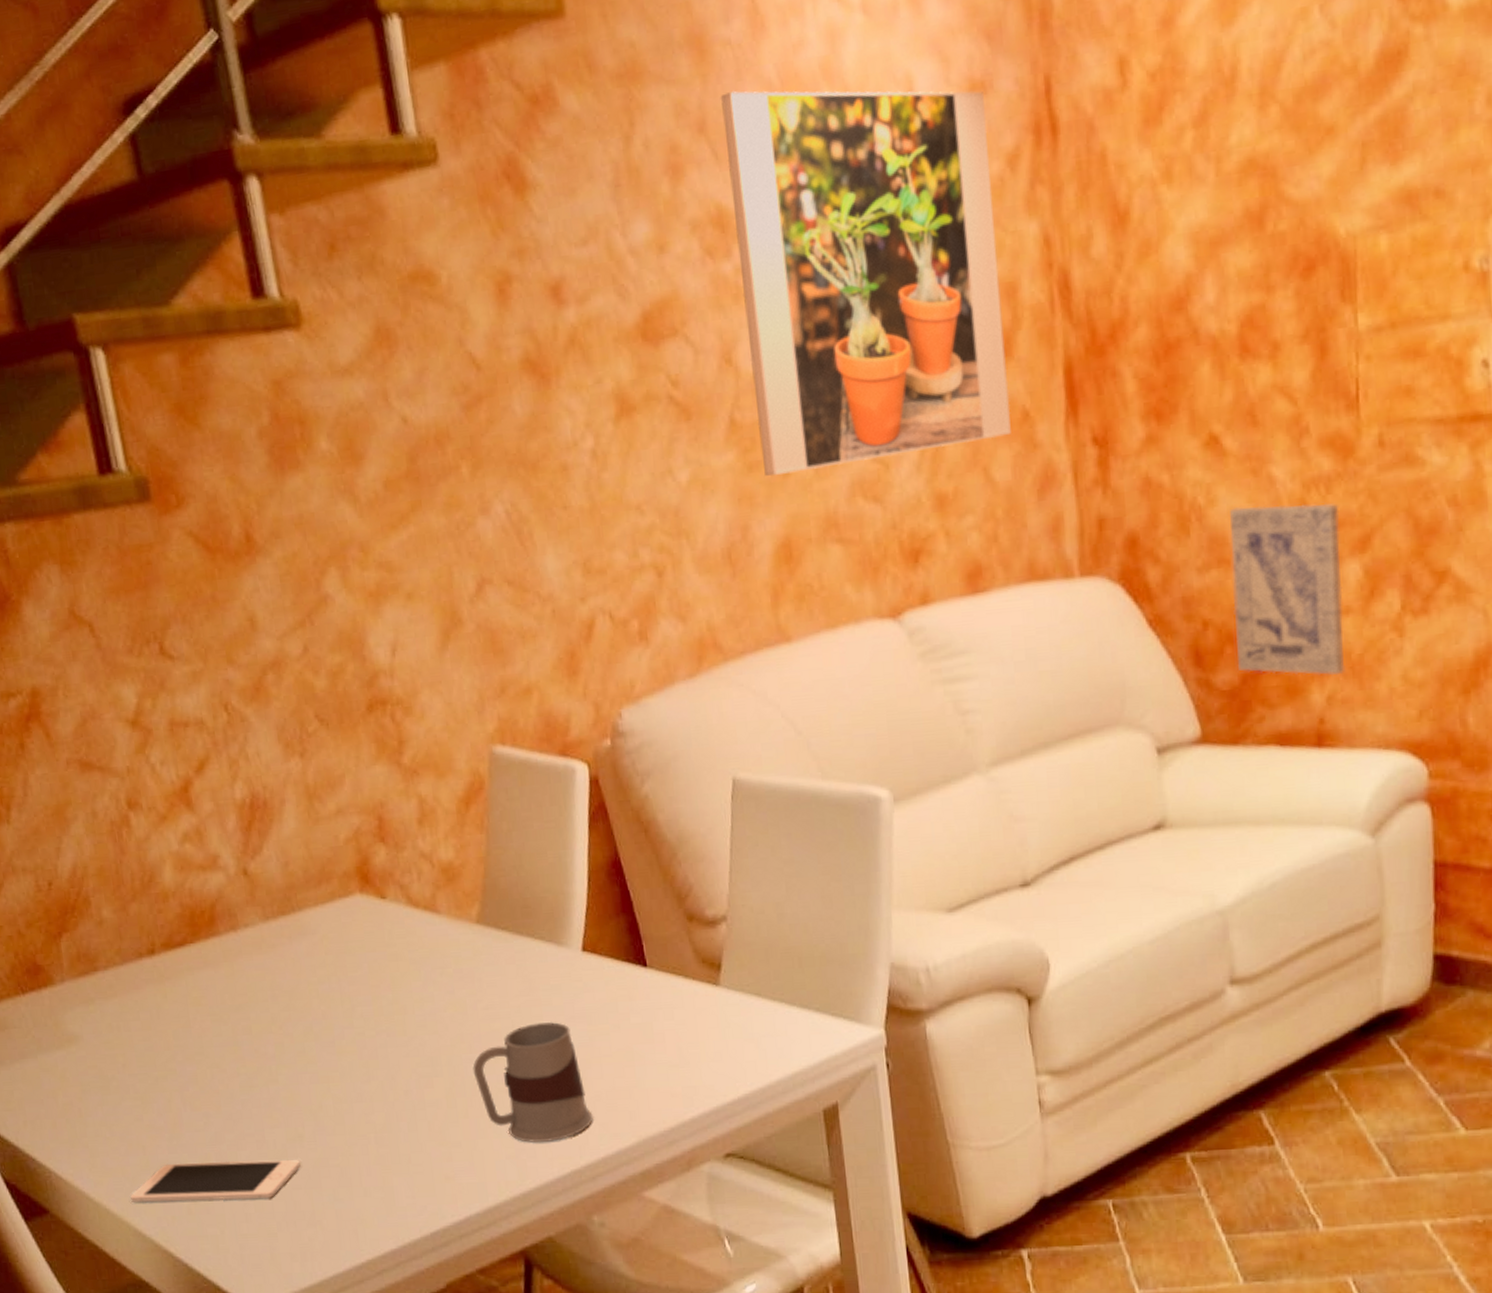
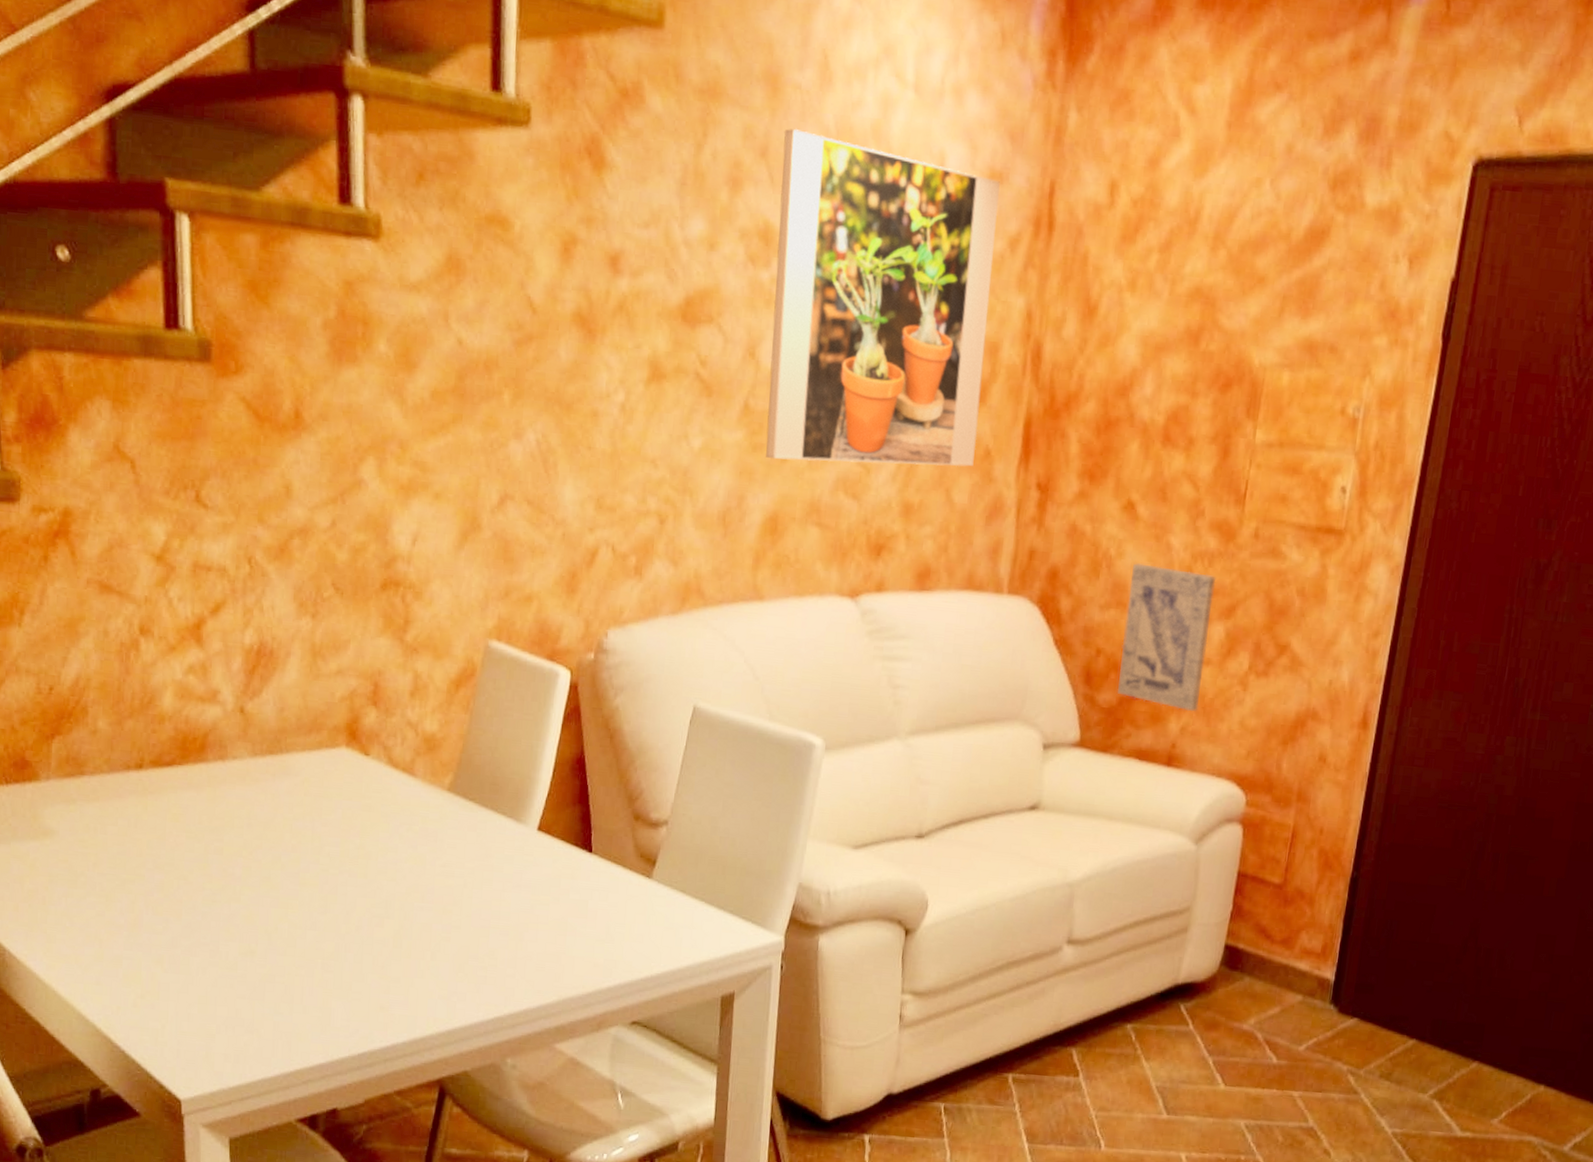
cell phone: present [130,1160,301,1203] -> none [80,958,248,1003]
mug: present [472,1021,594,1143] -> none [422,885,523,990]

